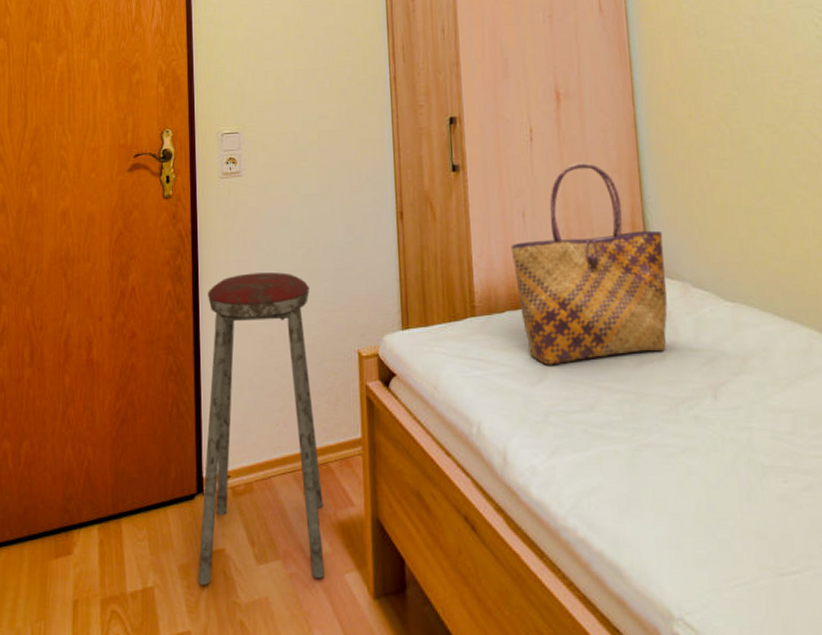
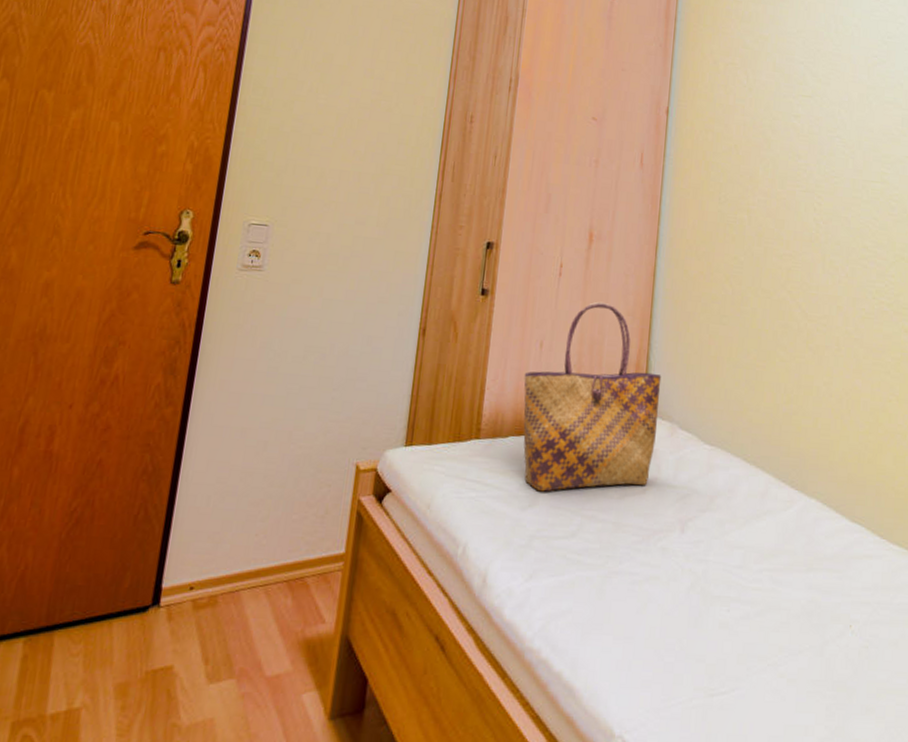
music stool: present [198,272,324,585] -> none [135,373,317,706]

